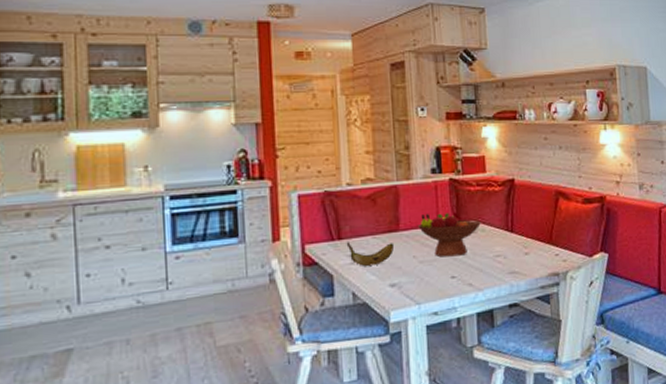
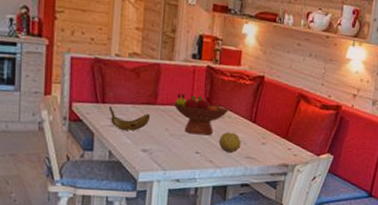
fruit: none [475,247,501,272] -> present [218,132,241,153]

